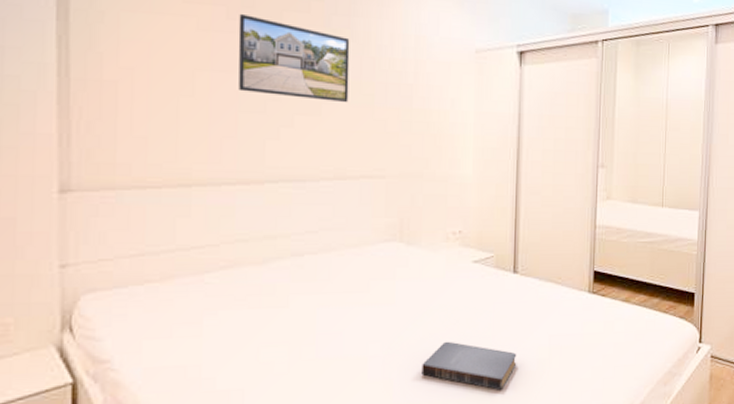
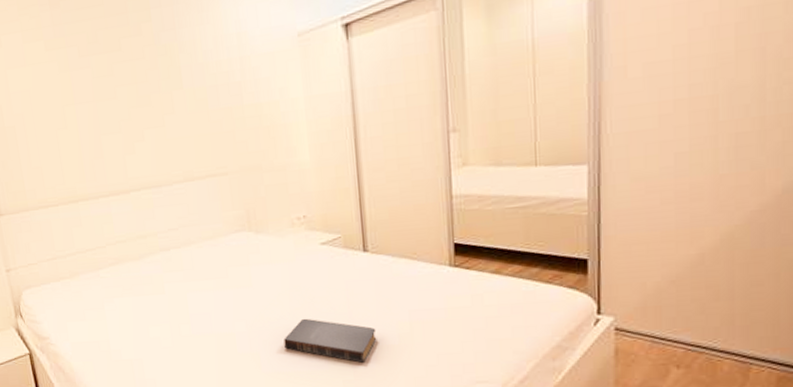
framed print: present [238,14,350,103] -> none [87,49,186,118]

